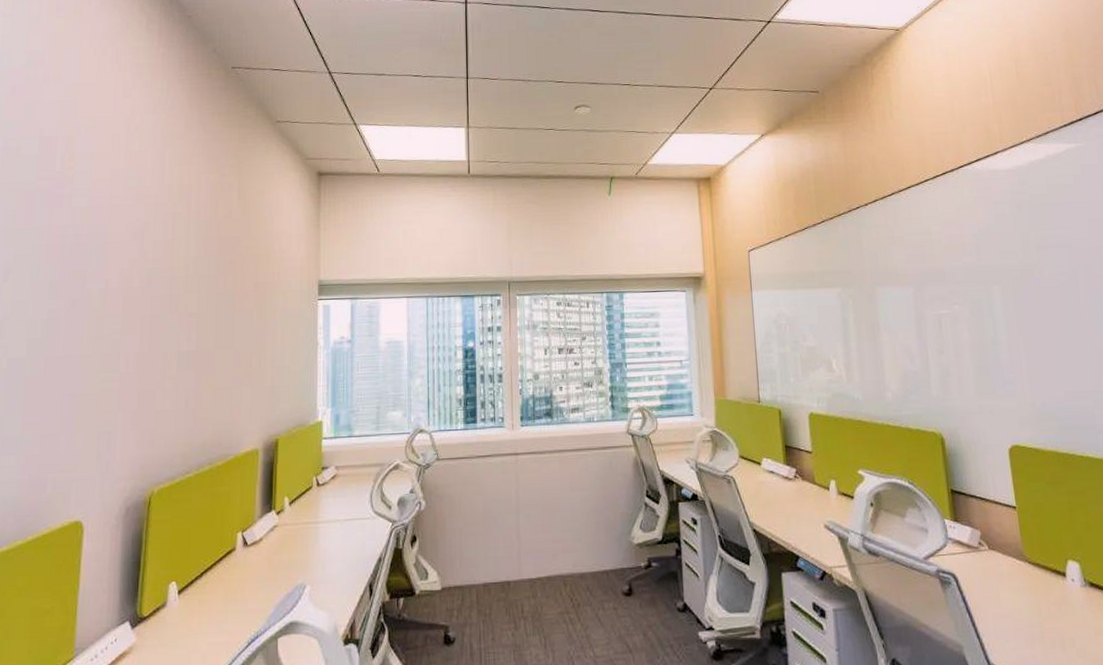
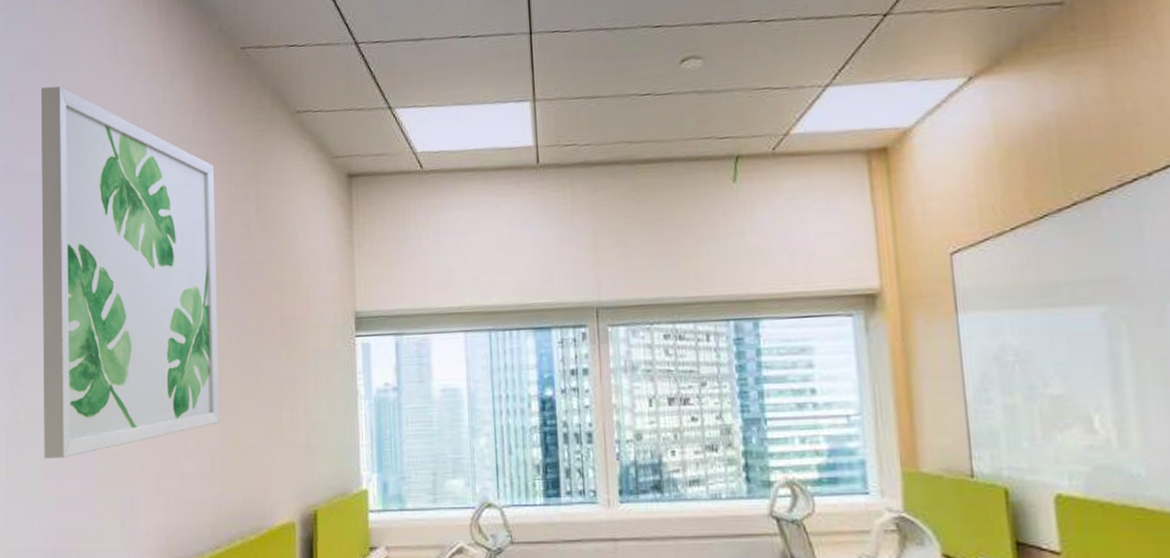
wall art: none [24,83,203,401] -> present [41,86,221,458]

